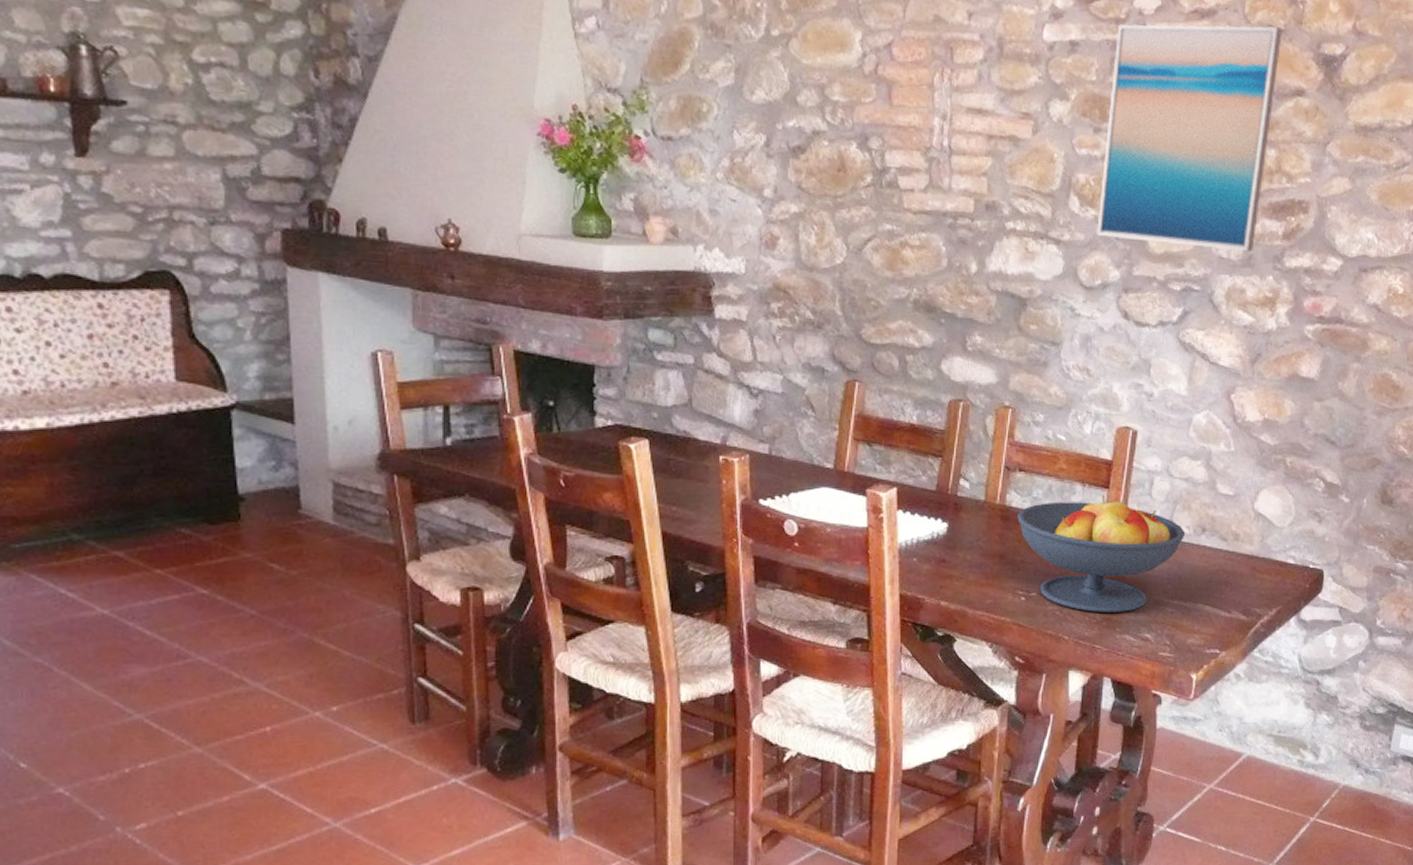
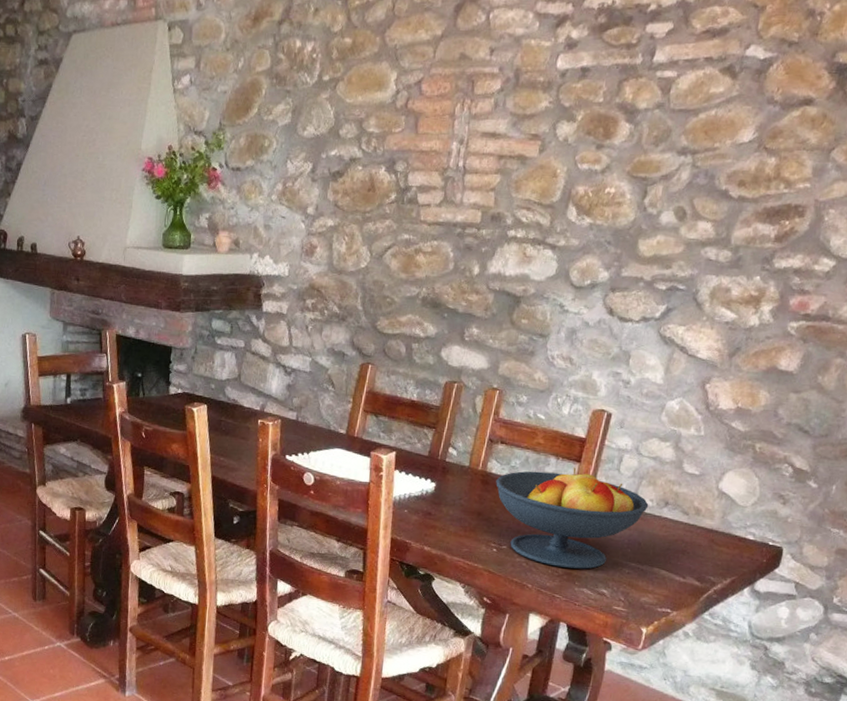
wall art: present [1097,23,1282,253] -> none [590,39,796,255]

